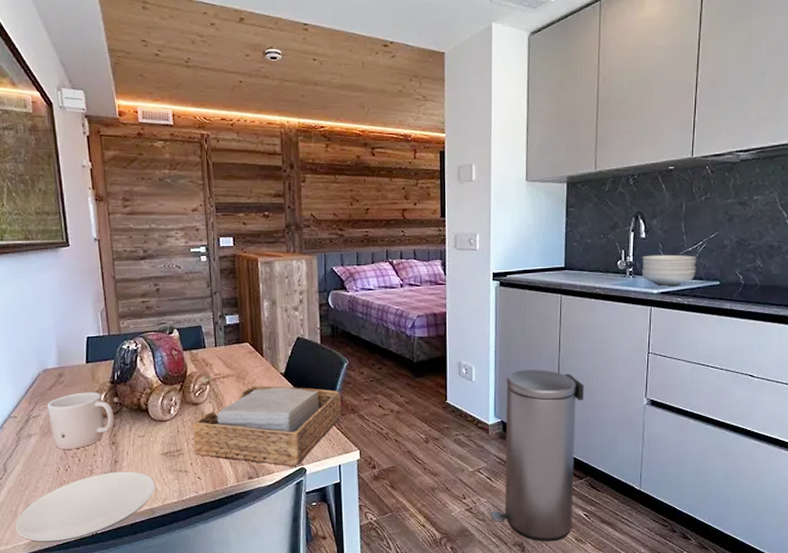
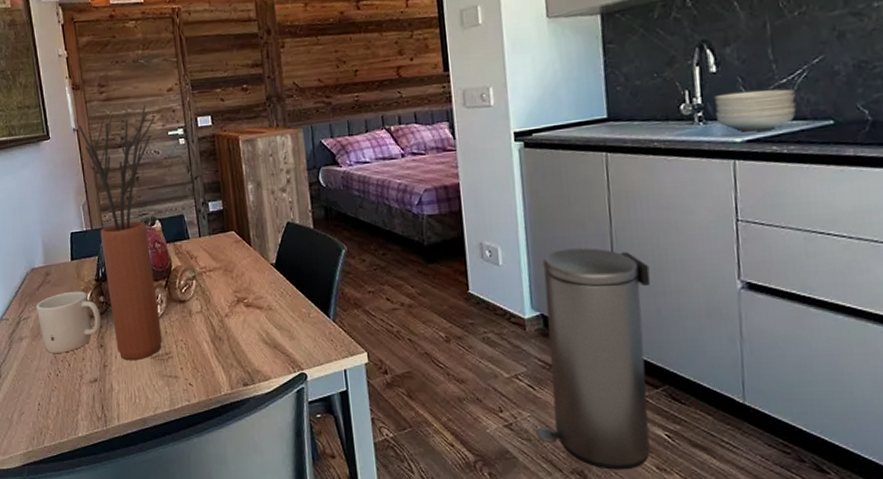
plate: present [15,471,155,543] -> none [11,376,146,454]
vase: none [100,221,179,457] -> present [78,104,163,361]
napkin holder: present [192,385,342,467] -> none [180,278,343,373]

